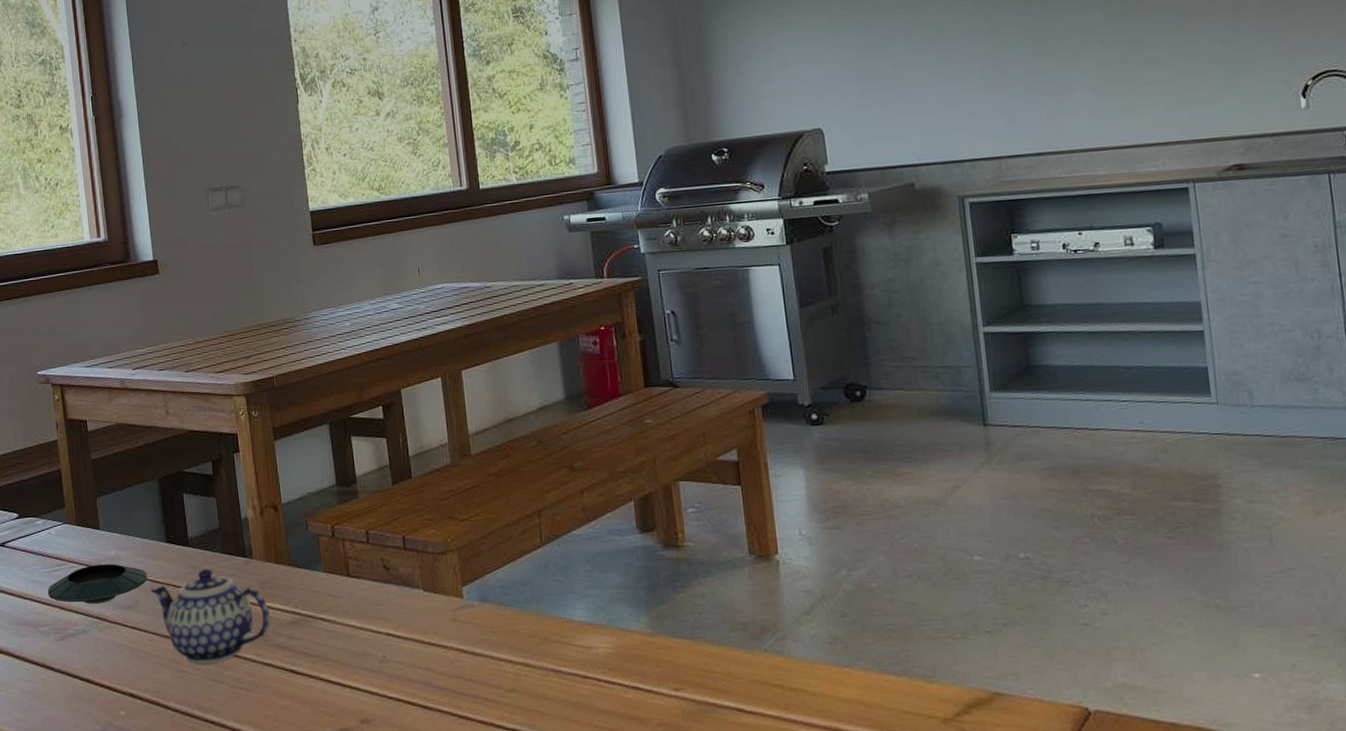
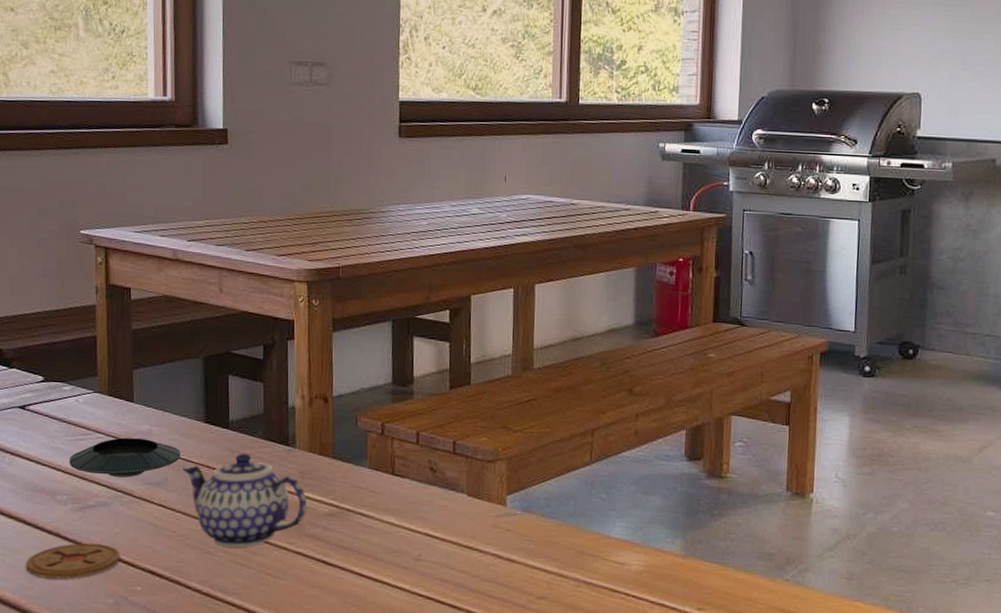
coaster: none [18,671,103,709] -> present [25,543,120,579]

